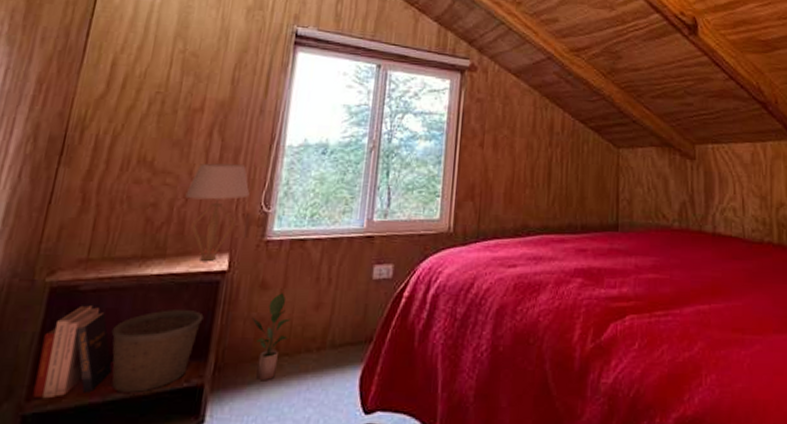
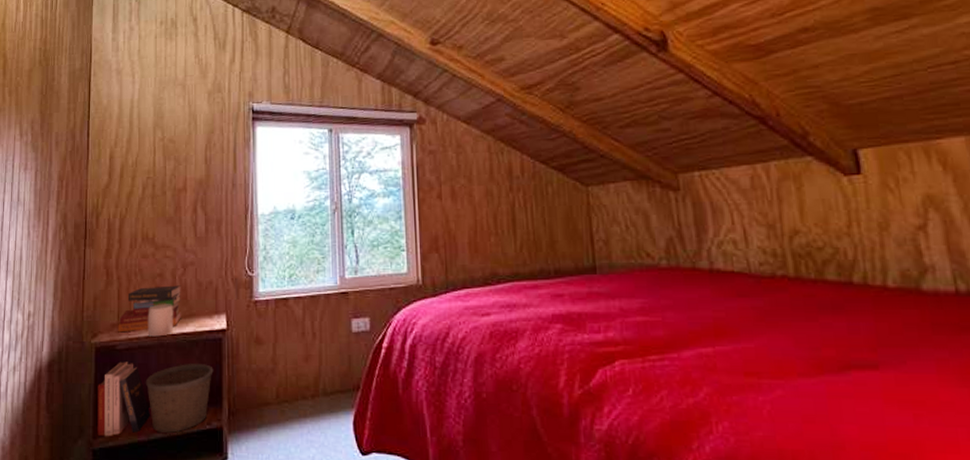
books: none [85,217,179,270] -> present [118,285,181,333]
mug: none [125,238,165,277] -> present [147,304,174,337]
table lamp: present [185,163,250,261] -> none [183,235,235,321]
potted plant: present [251,293,290,381] -> none [253,347,285,425]

